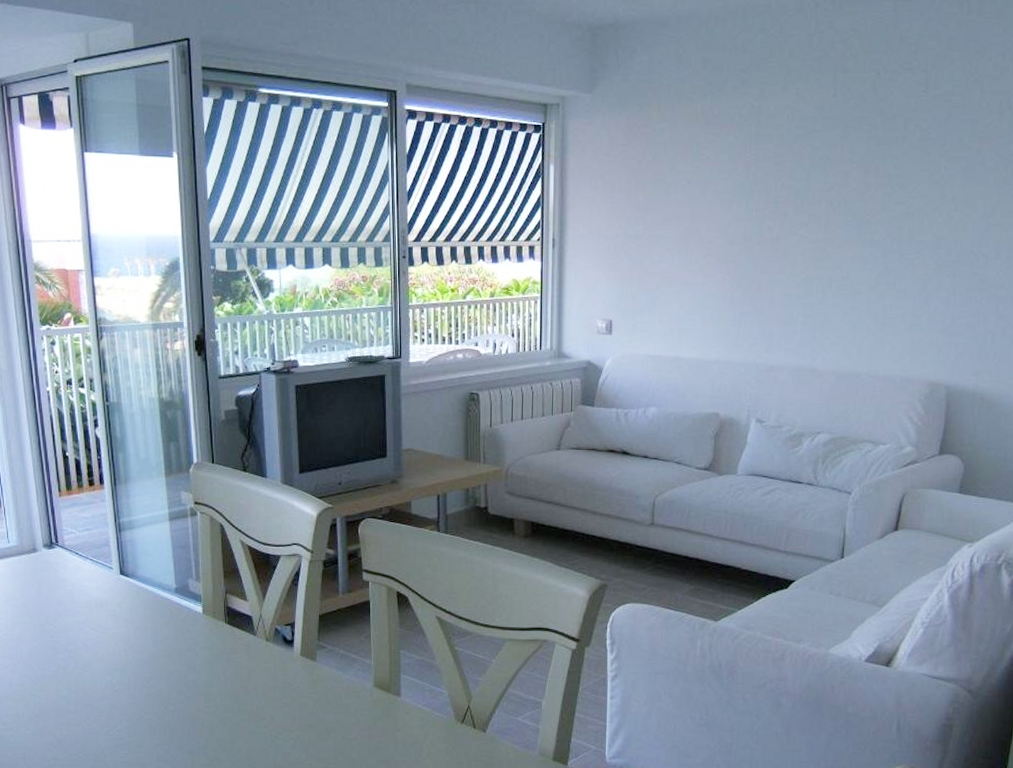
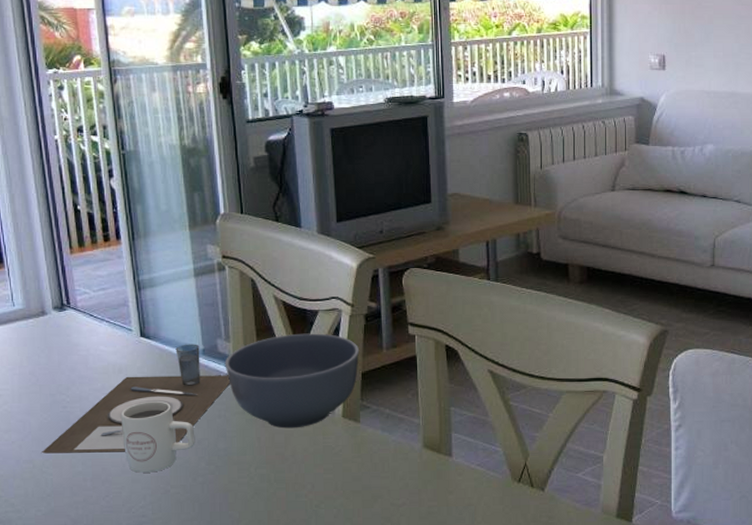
place setting: none [31,582,199,680] -> present [42,344,230,454]
mug: none [101,633,167,700] -> present [120,400,195,473]
bowl: none [195,576,317,664] -> present [224,333,359,429]

